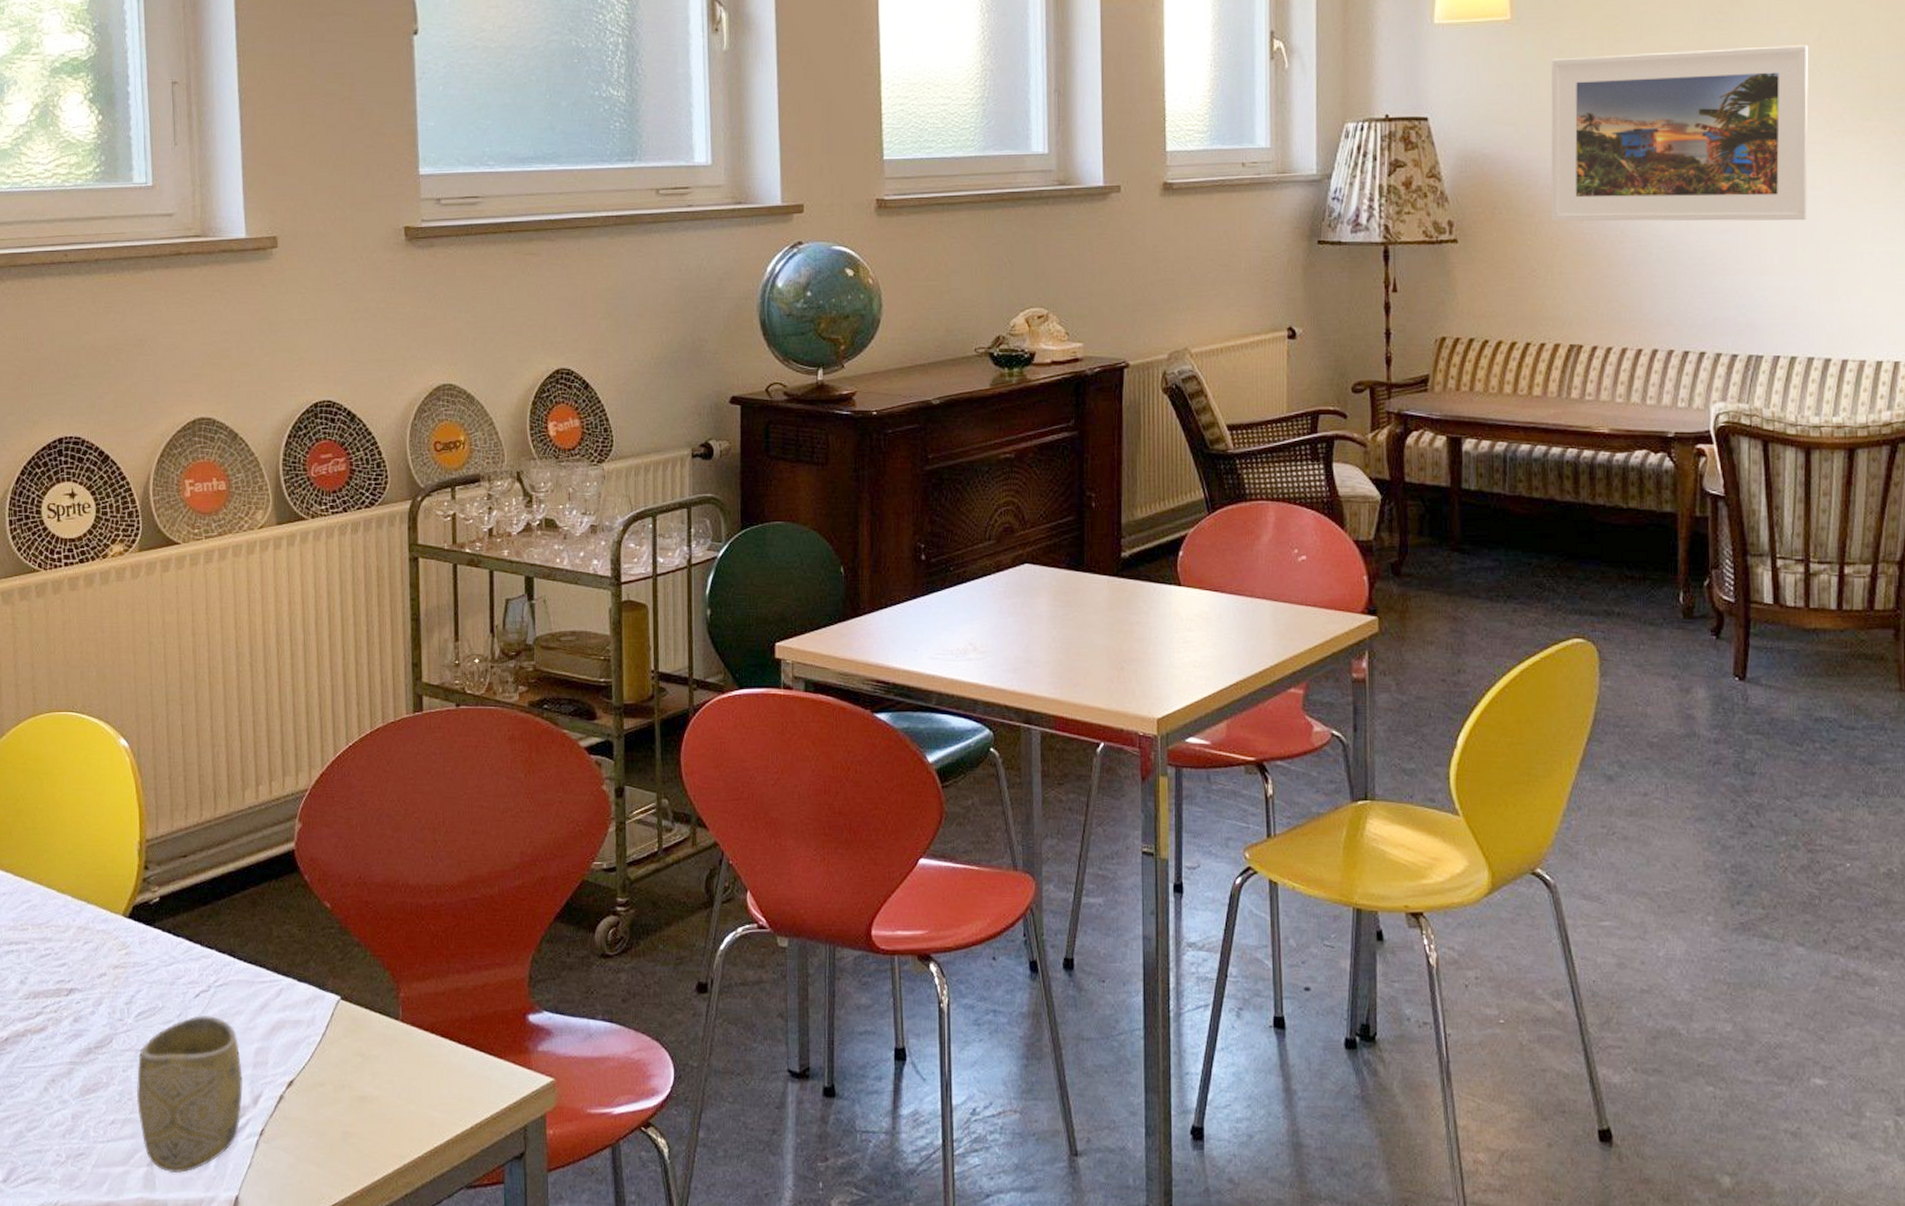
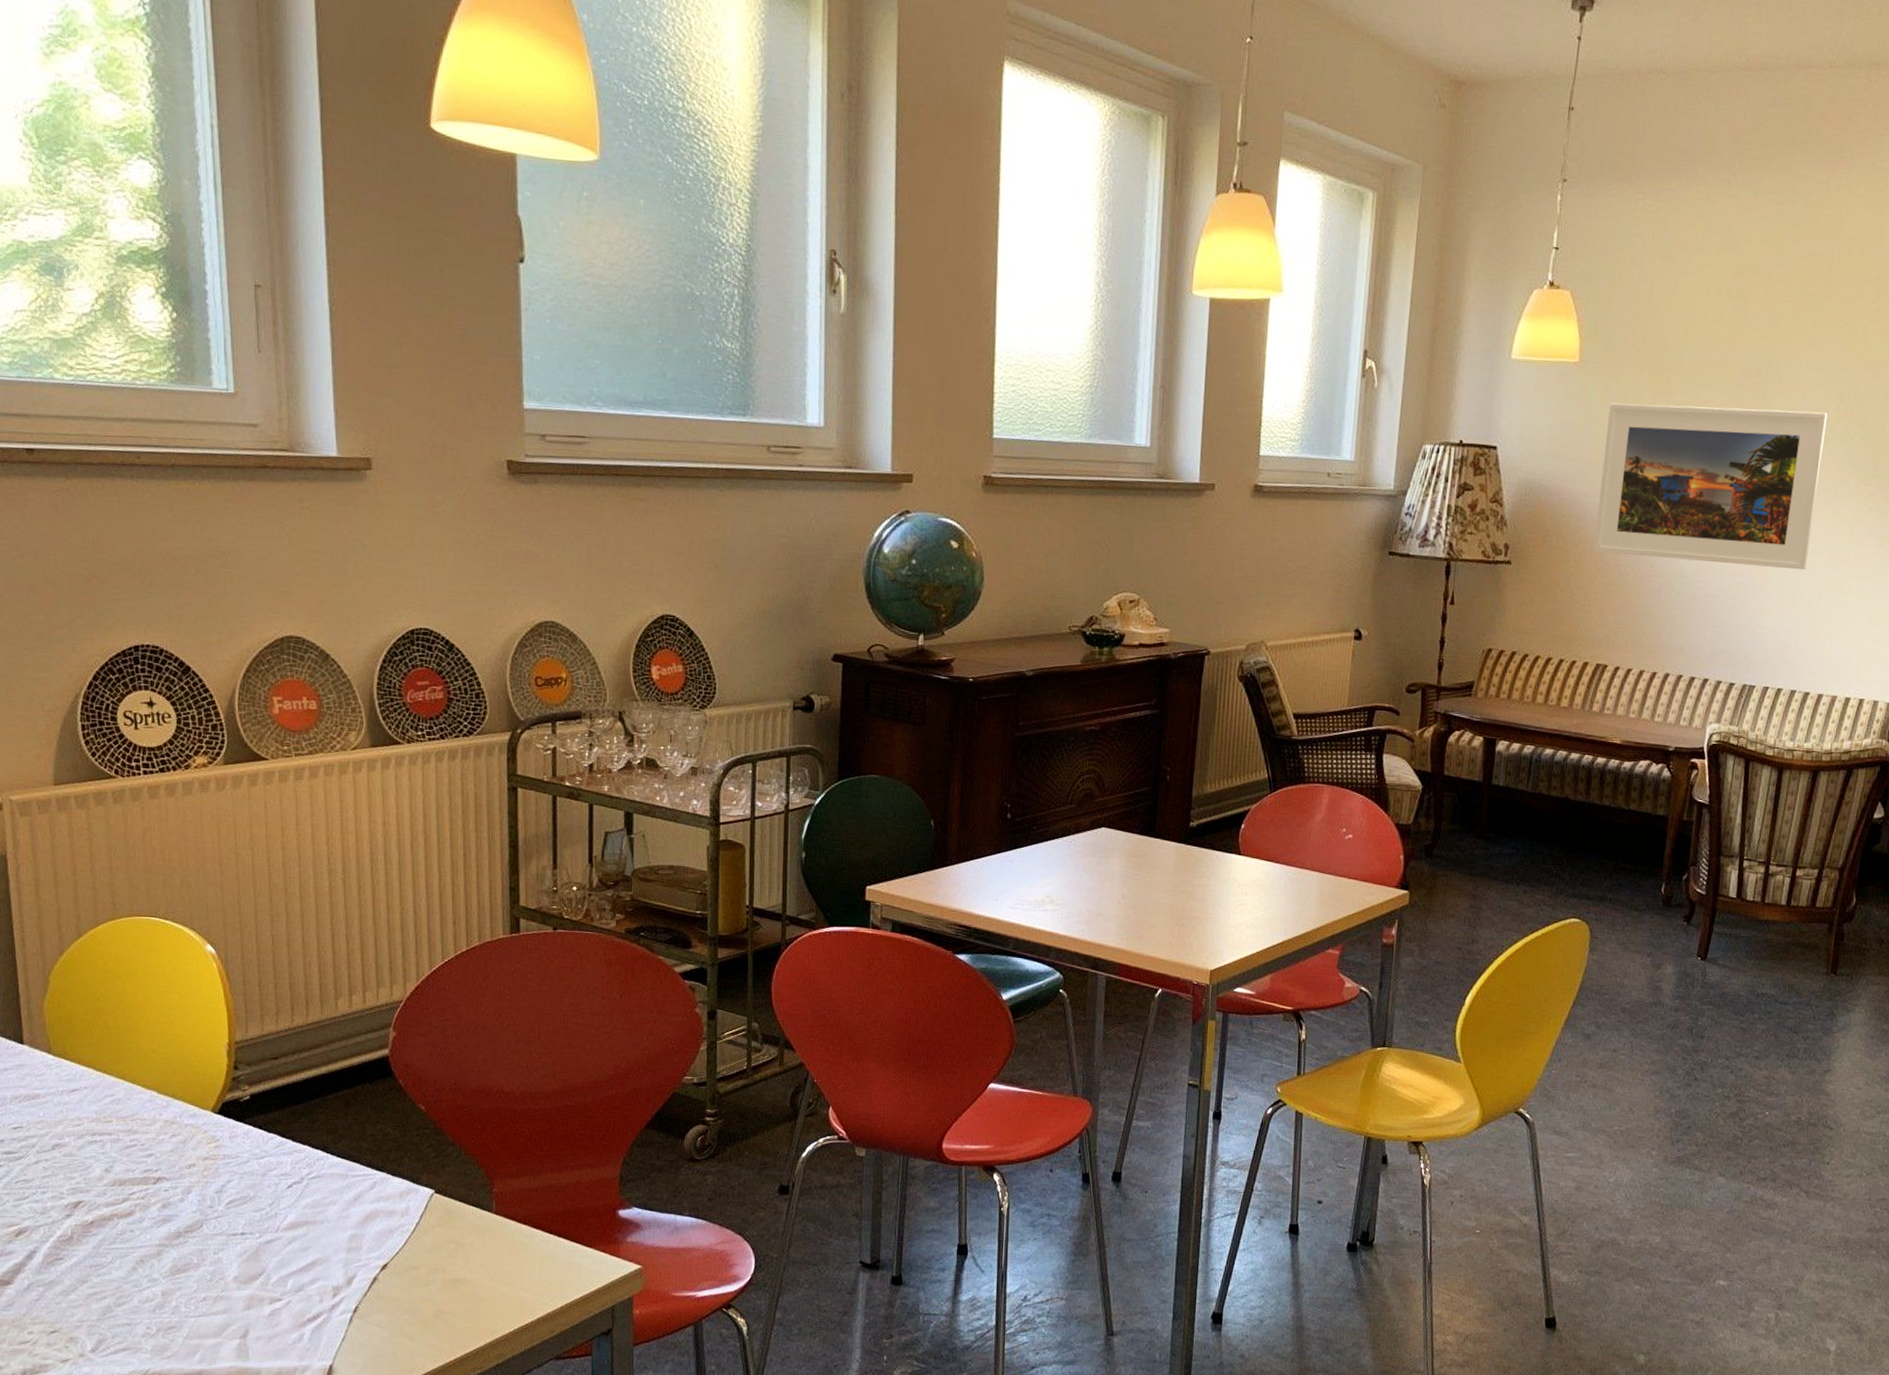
cup: present [136,1014,243,1174] -> none [228,1204,337,1345]

